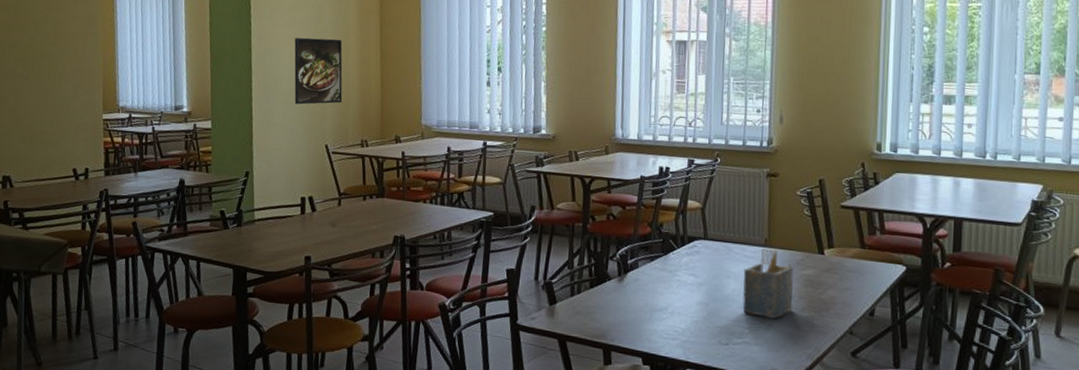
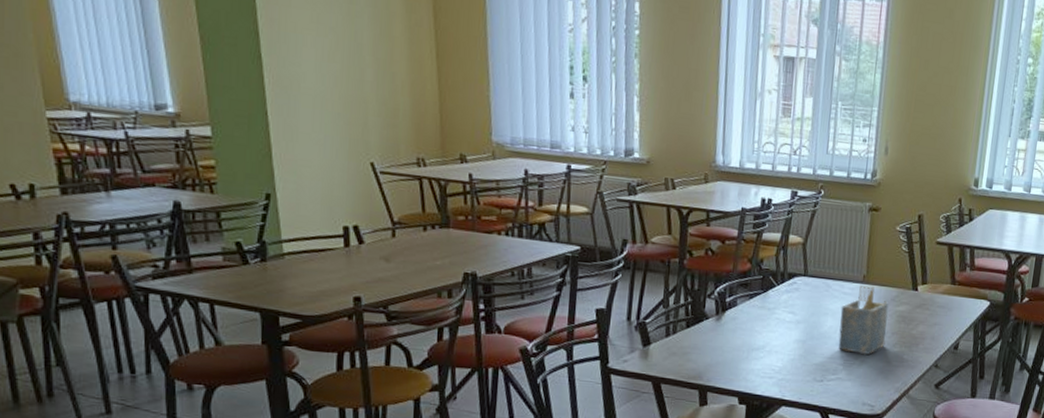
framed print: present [294,37,343,105] -> none [319,22,390,111]

